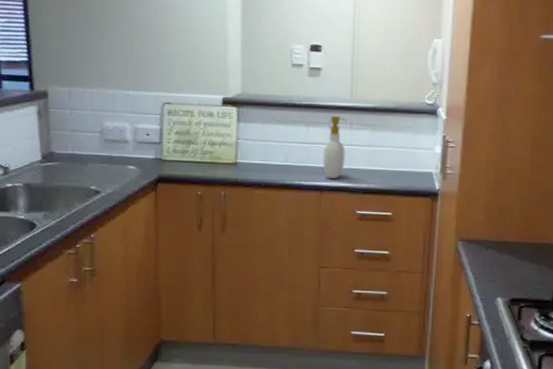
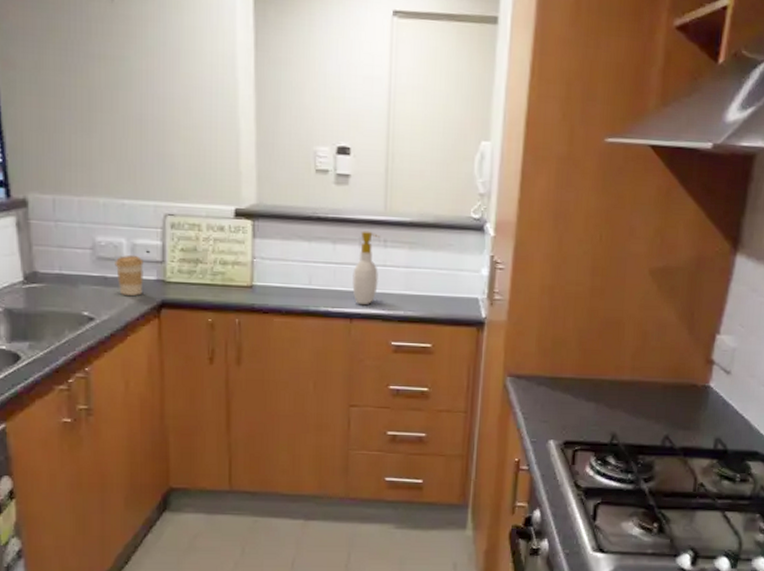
coffee cup: none [119,137,144,173] -> present [115,255,144,296]

